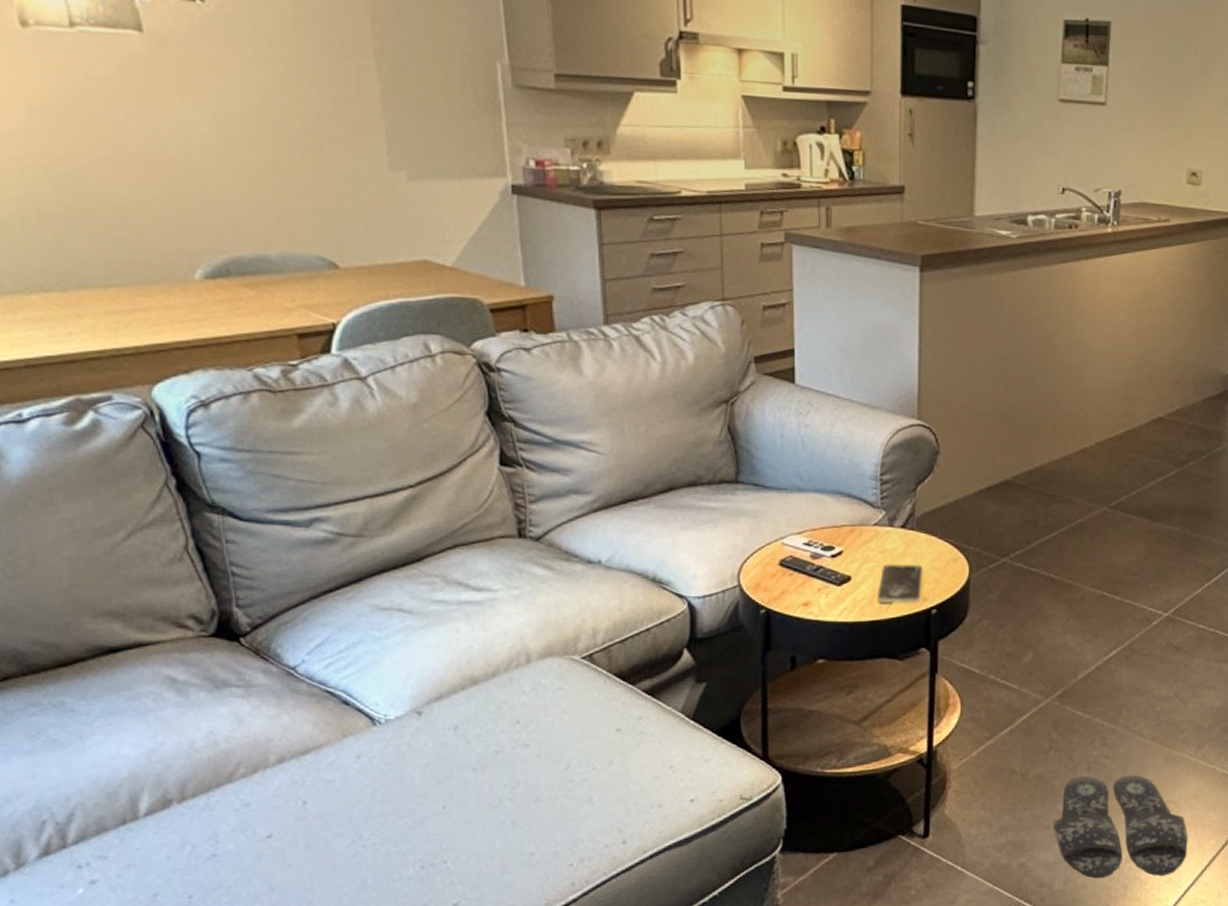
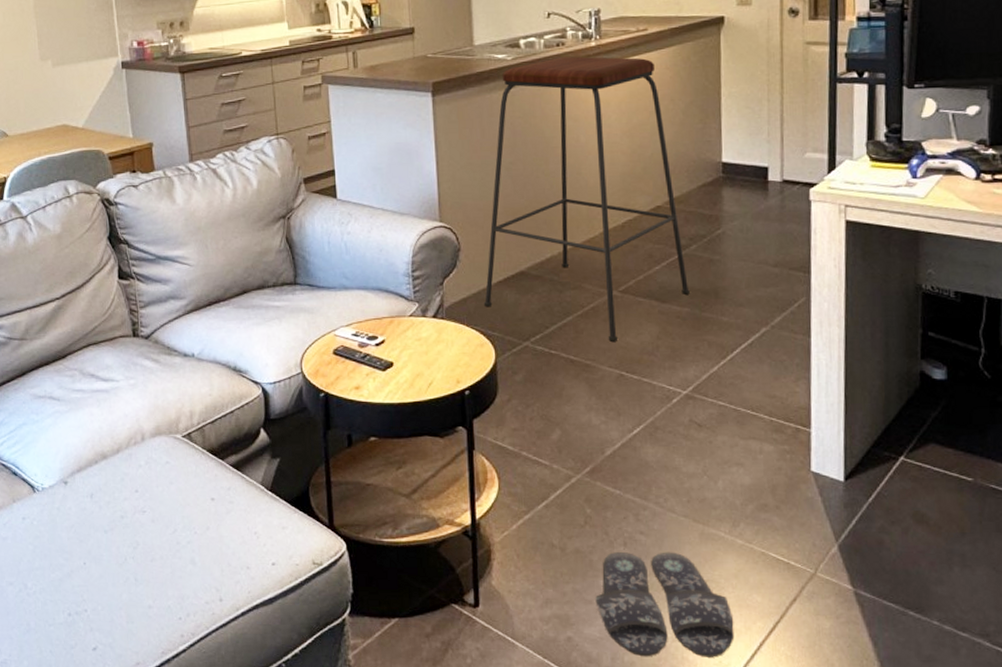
smartphone: present [876,564,923,604] -> none [416,350,455,386]
bar stool: none [960,241,1183,560] -> present [483,56,690,341]

